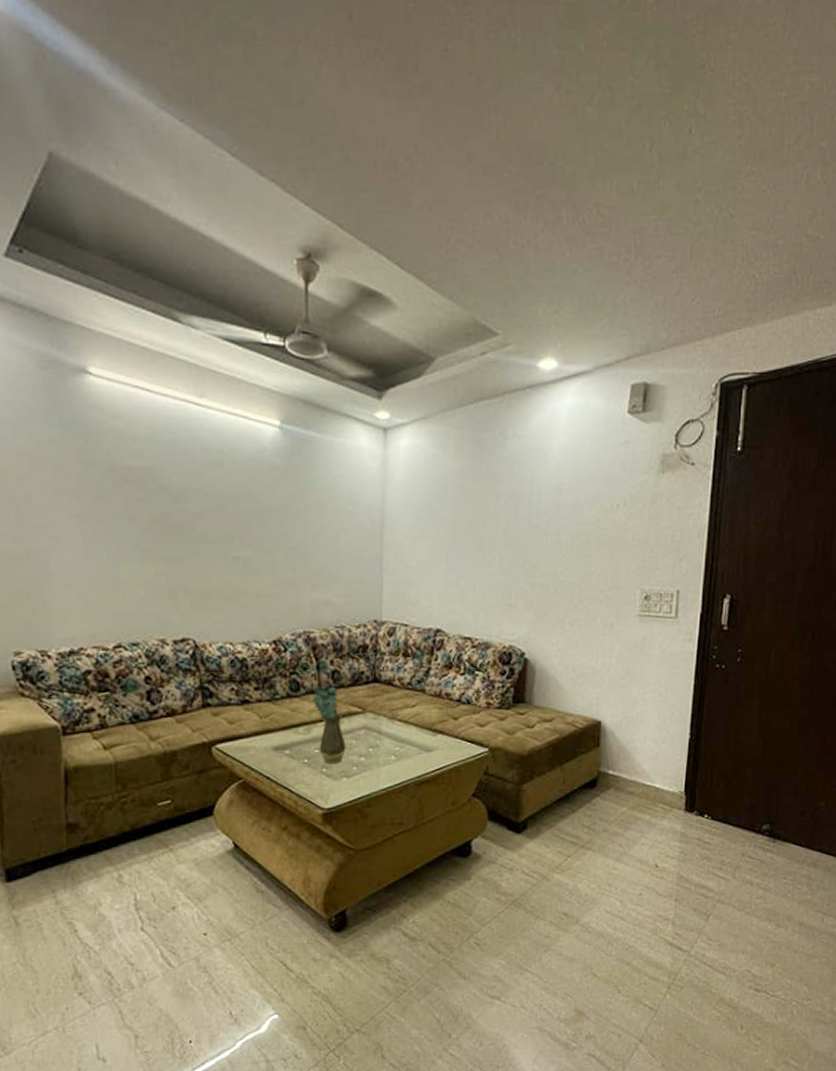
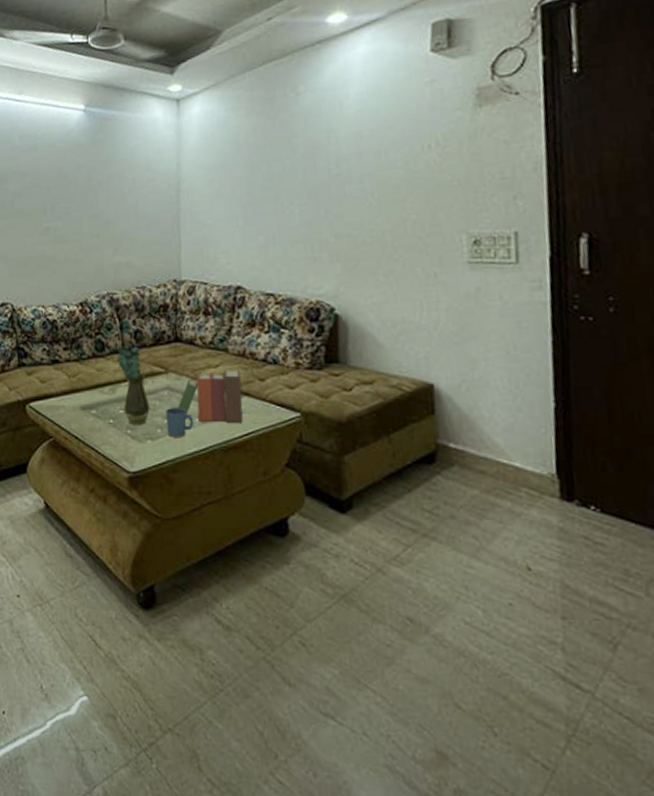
mug: none [362,746,390,775] -> present [166,408,194,439]
books: none [373,709,437,760] -> present [177,369,243,424]

